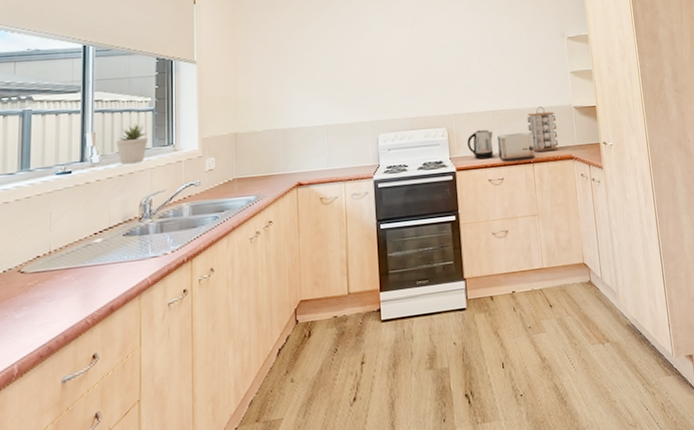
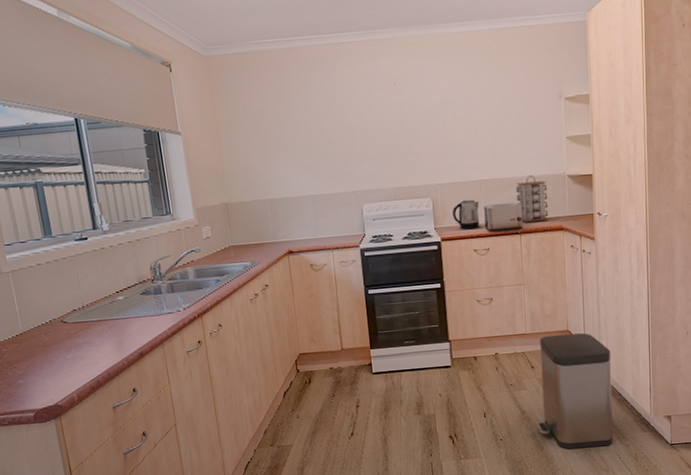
potted plant: present [116,123,148,165] -> none [120,194,148,232]
pedal bin: none [556,265,638,403] -> present [534,333,613,450]

